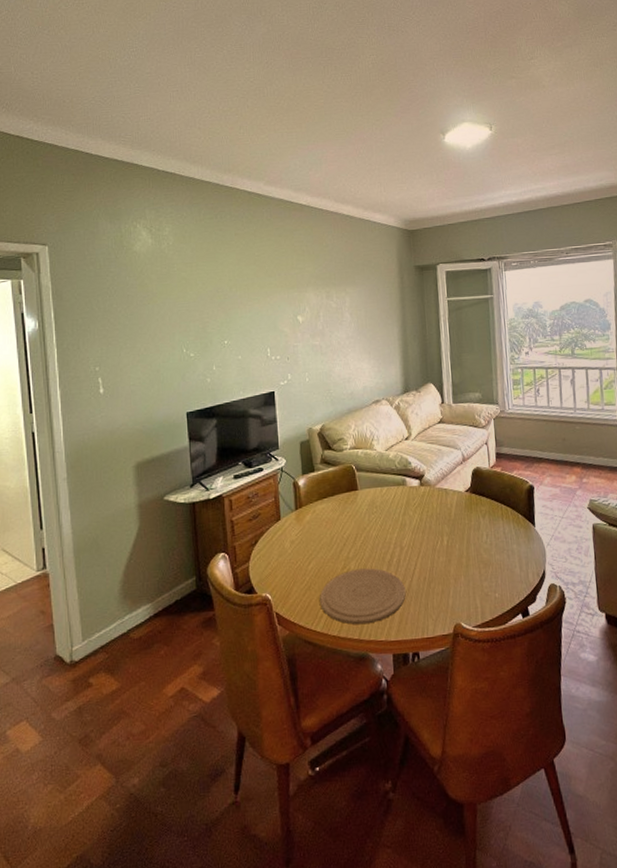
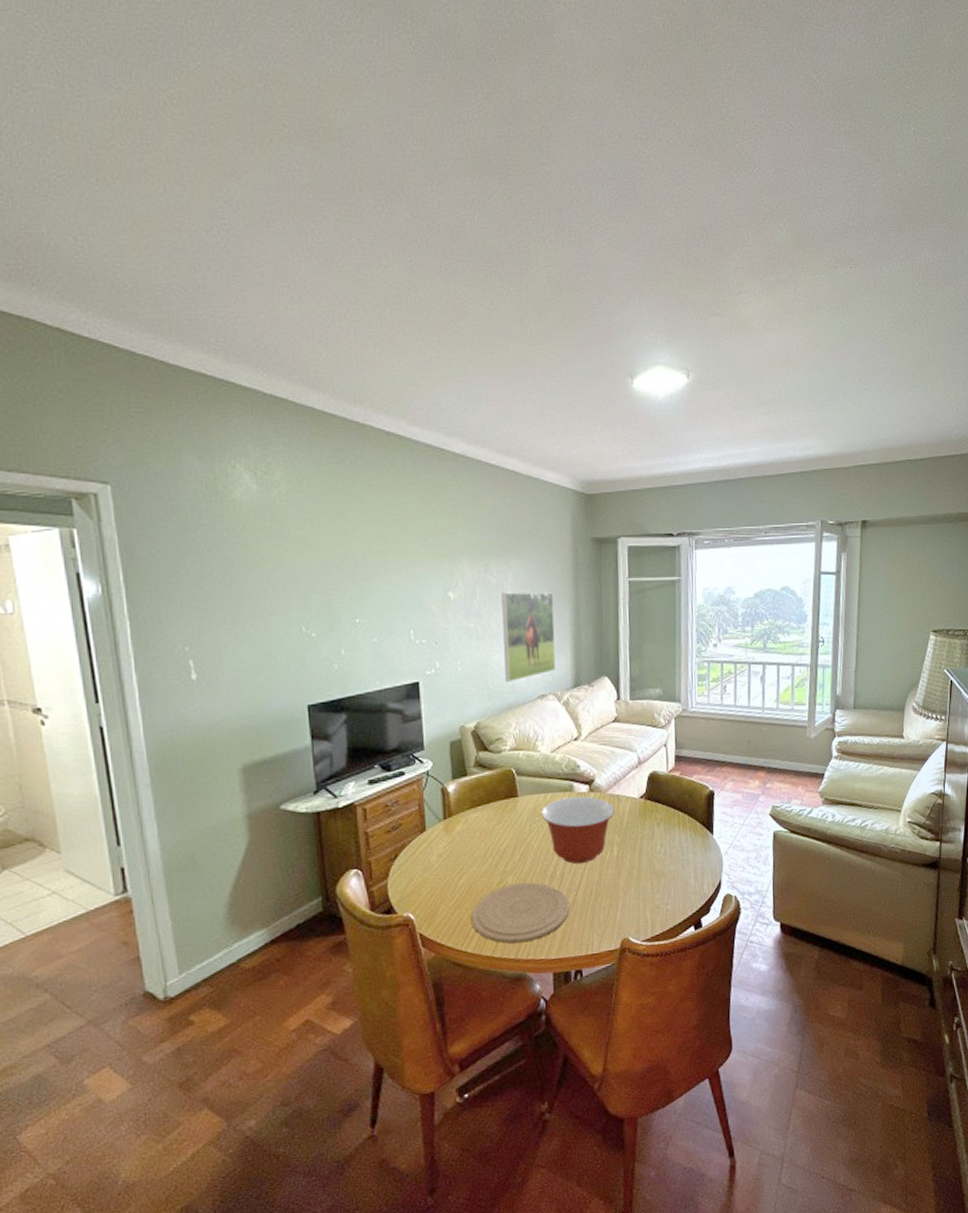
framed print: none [341,313,387,390] -> present [501,592,556,682]
mixing bowl: none [378,490,443,552] -> present [540,796,615,864]

